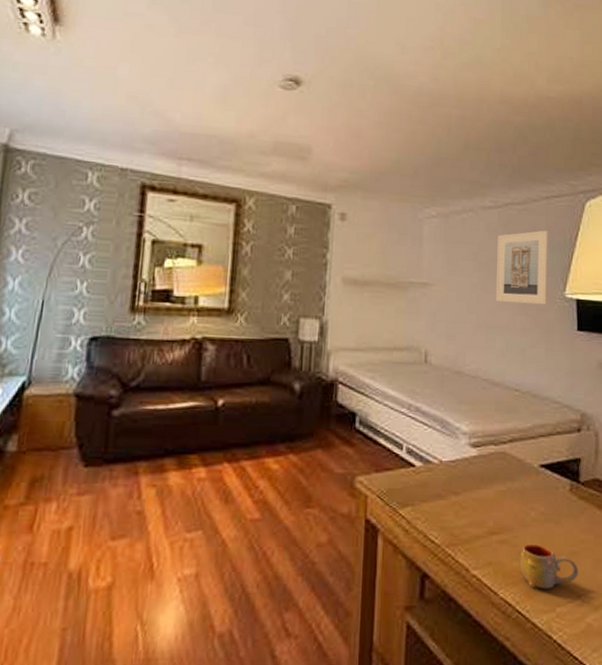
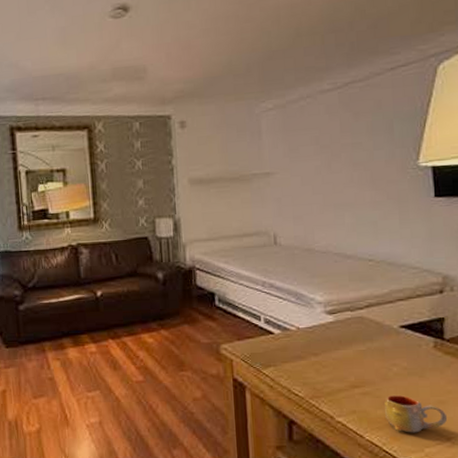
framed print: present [495,230,549,305] -> none [339,102,399,181]

